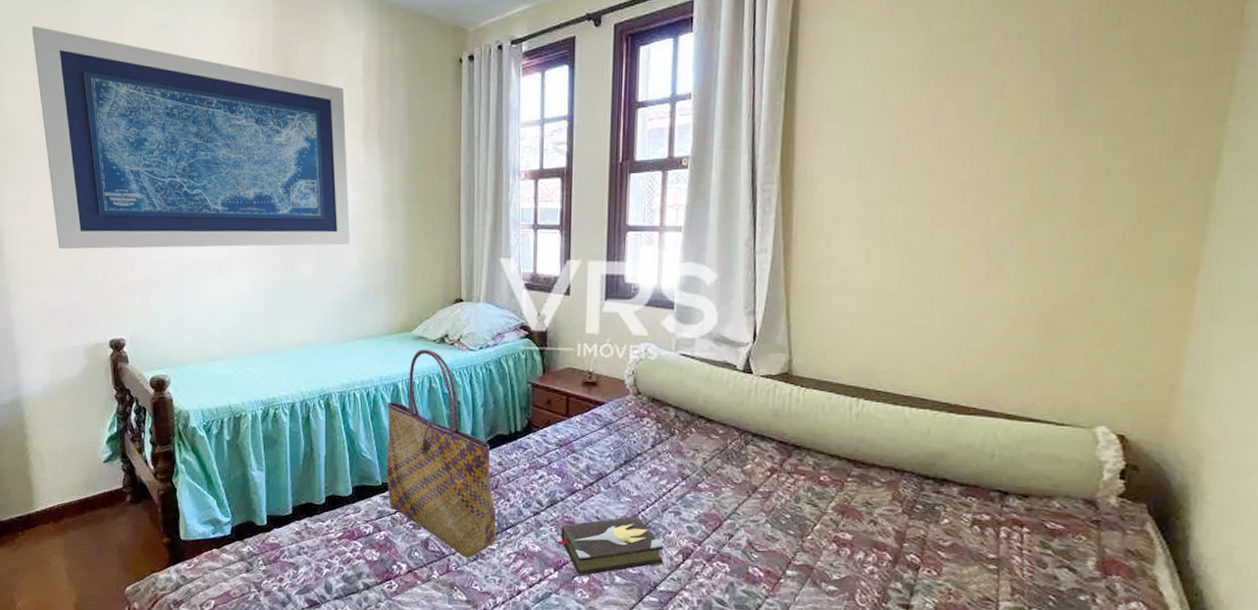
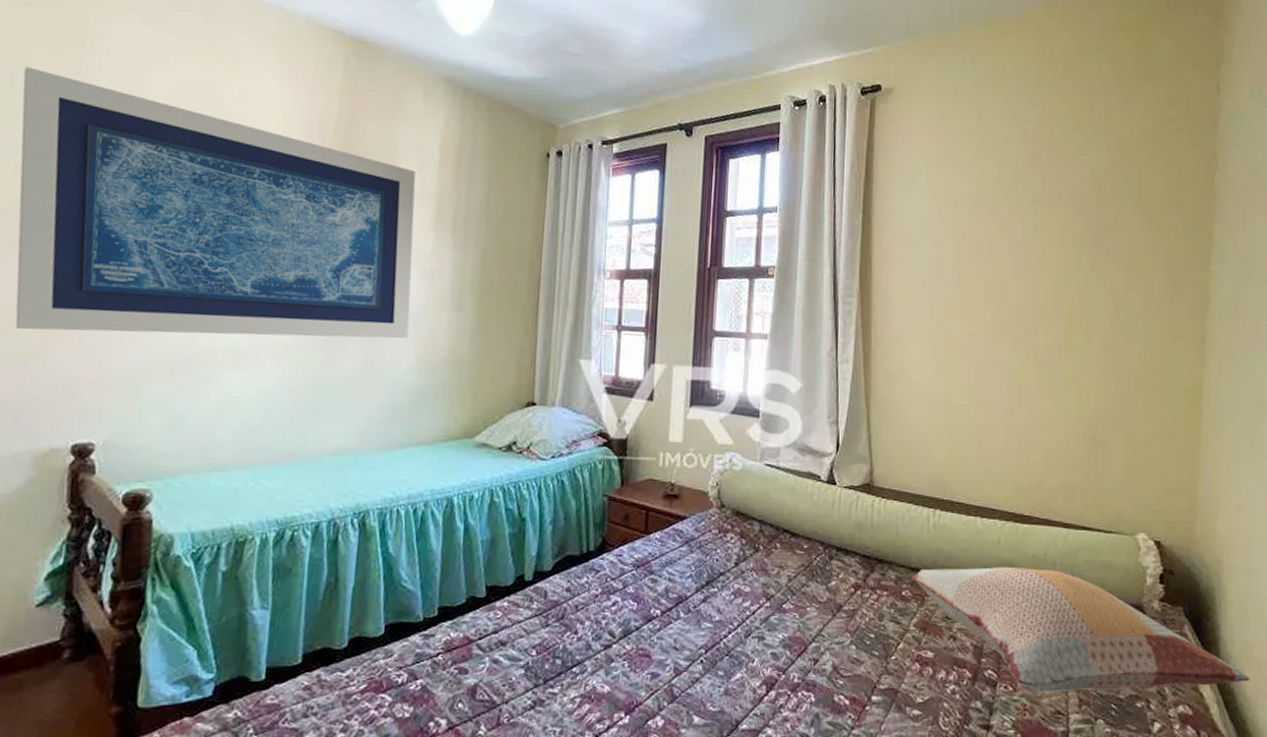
tote bag: present [386,349,497,558] -> none [429,457,560,706]
hardback book: present [554,515,664,578] -> none [627,643,747,721]
decorative pillow: none [831,456,1226,585] -> present [912,566,1250,693]

